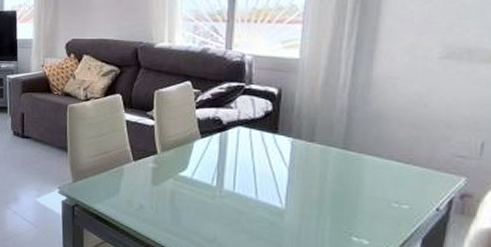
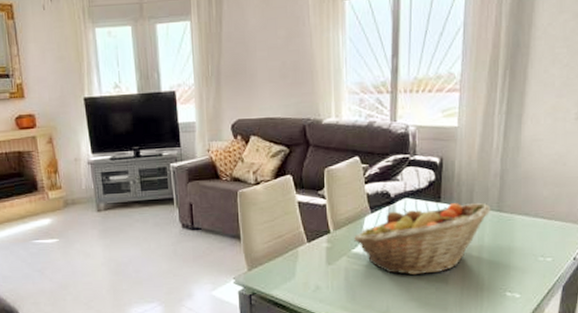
fruit basket: none [182,136,336,207] -> present [354,203,491,276]

